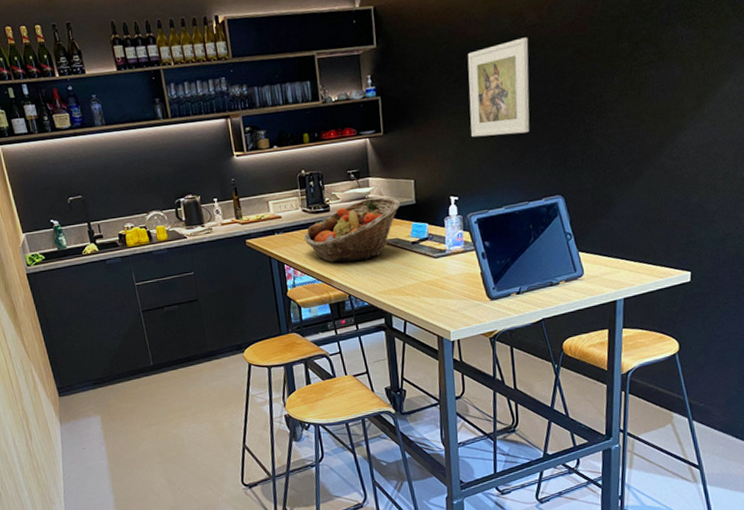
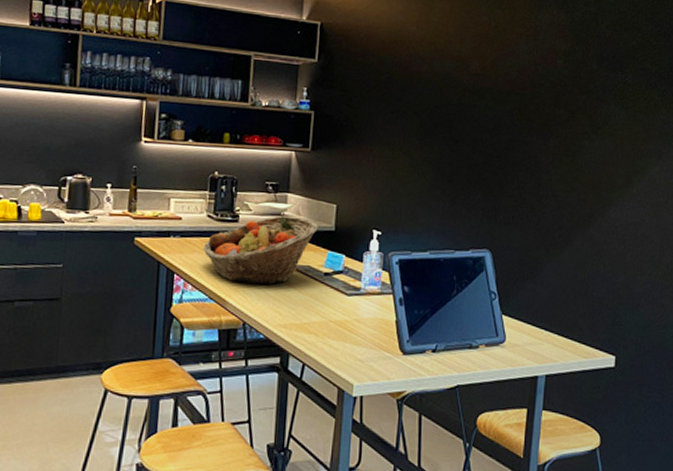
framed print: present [467,37,530,138] -> none [403,83,470,178]

